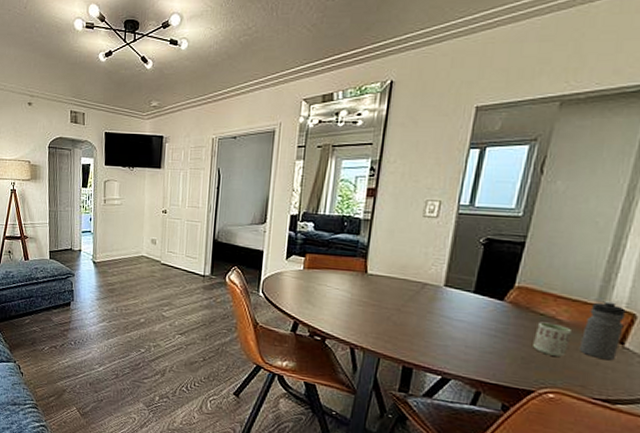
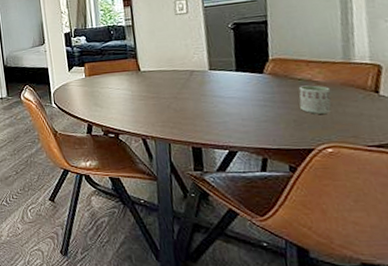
water bottle: present [578,301,626,361] -> none [339,57,376,110]

